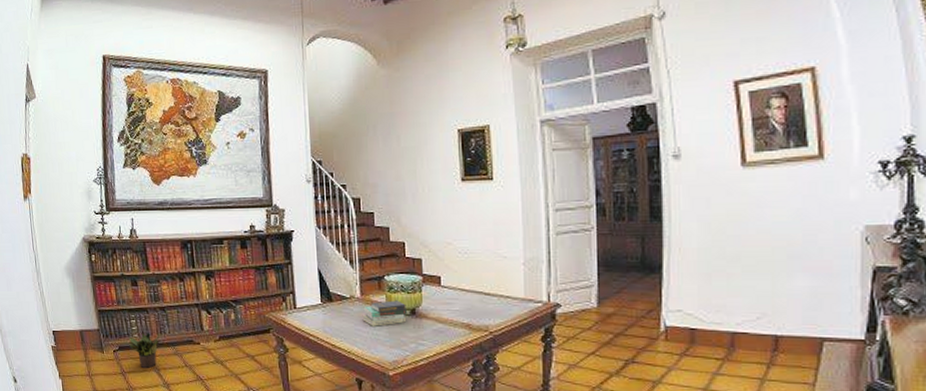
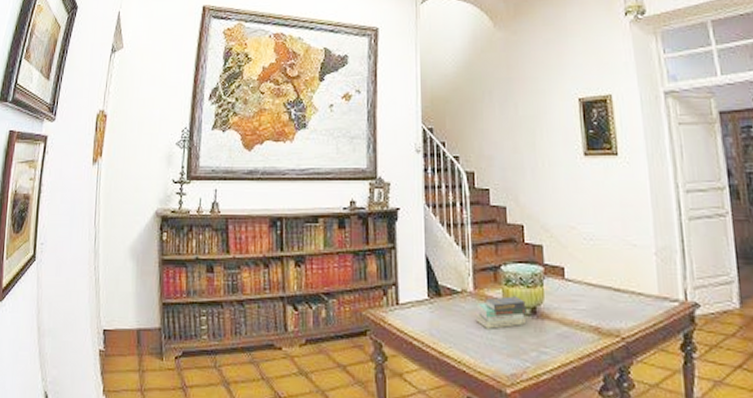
potted plant: present [128,332,160,368] -> none [195,333,233,381]

